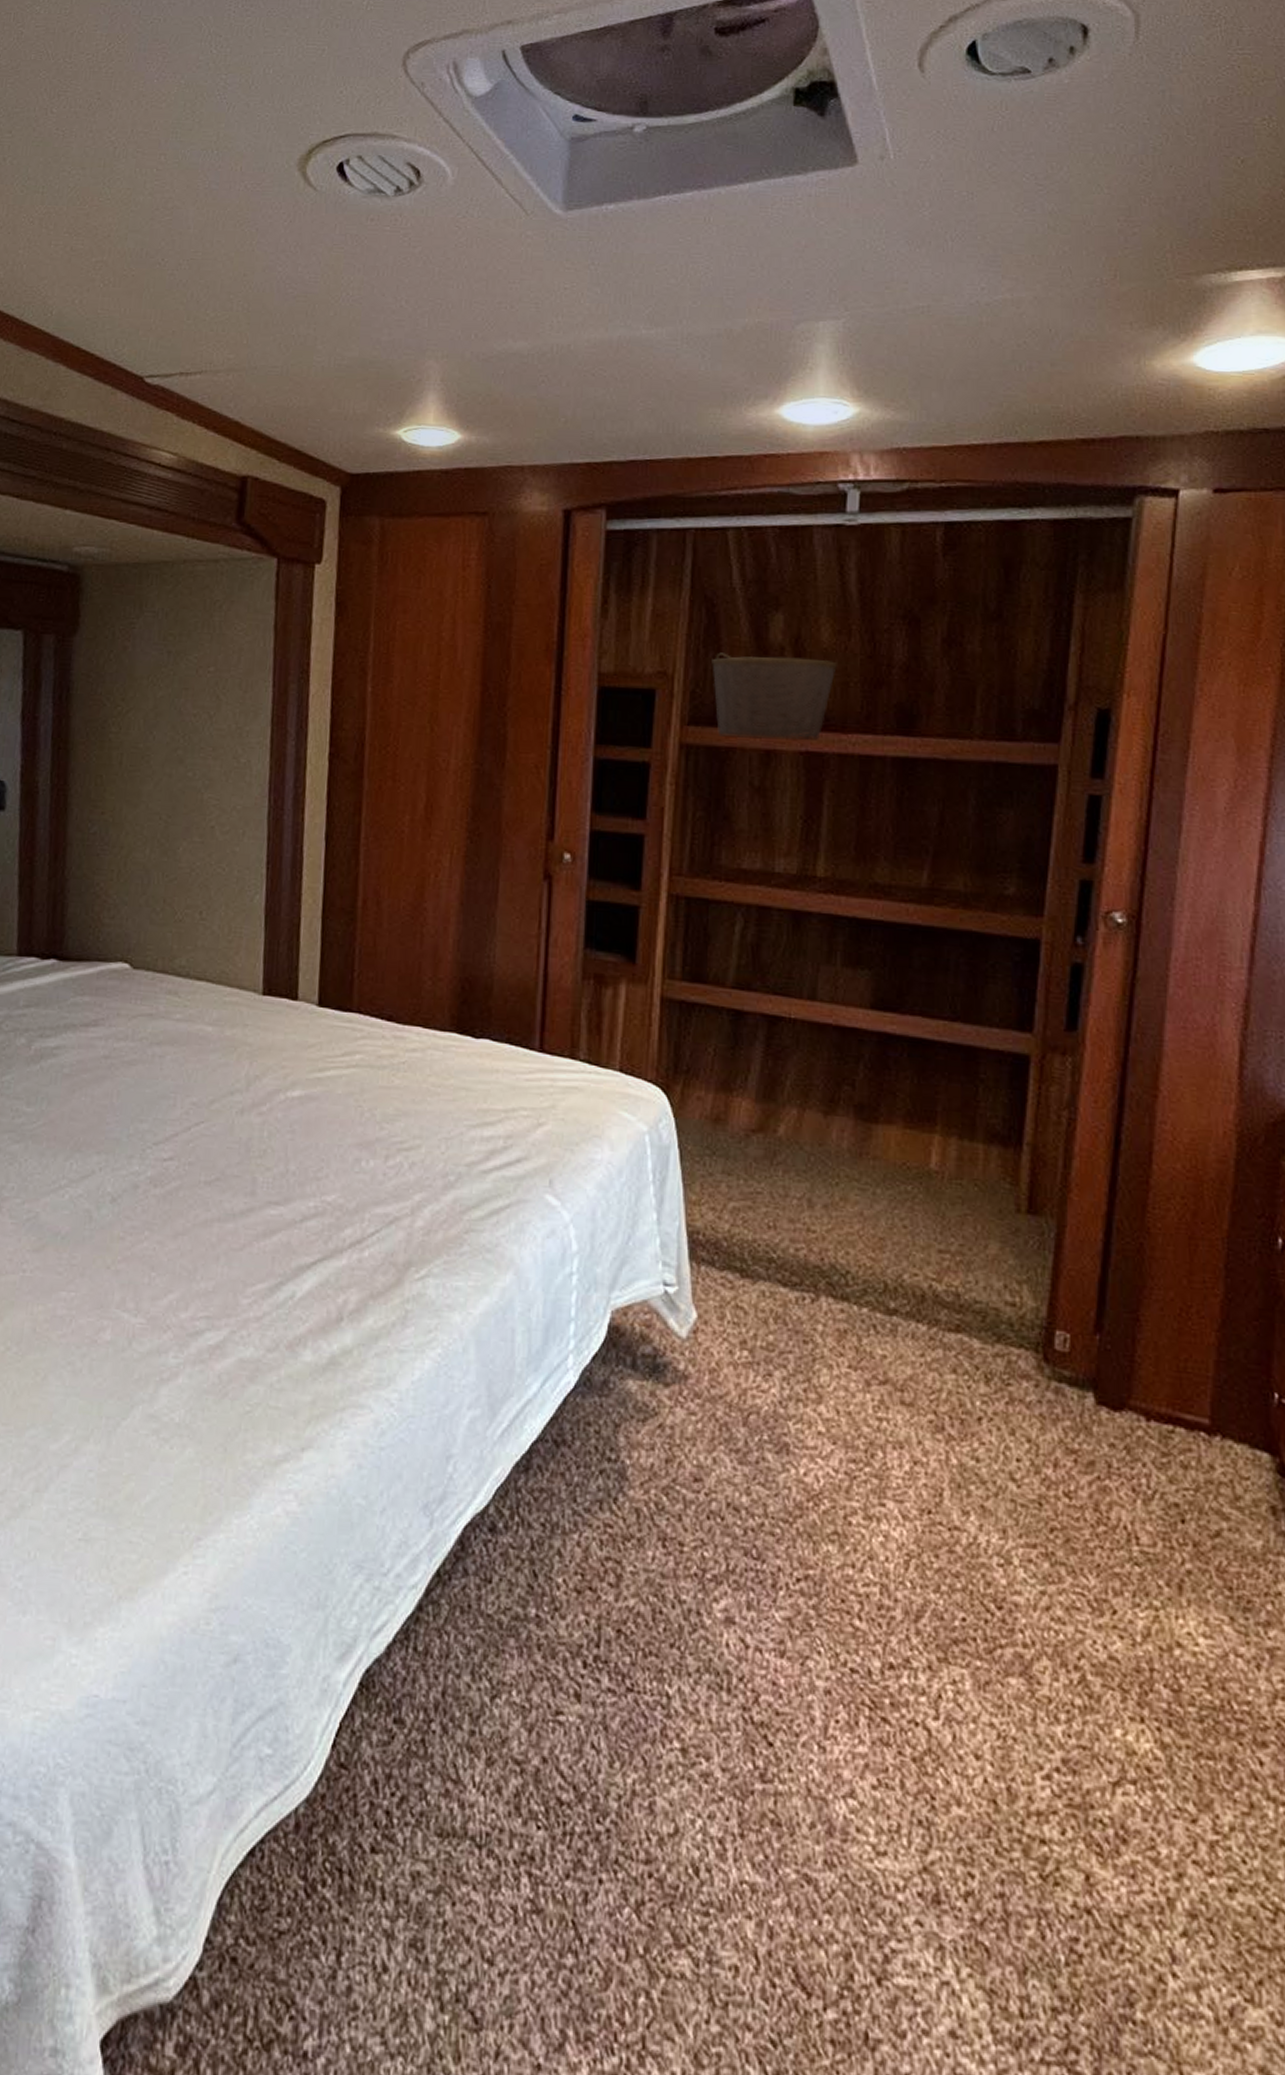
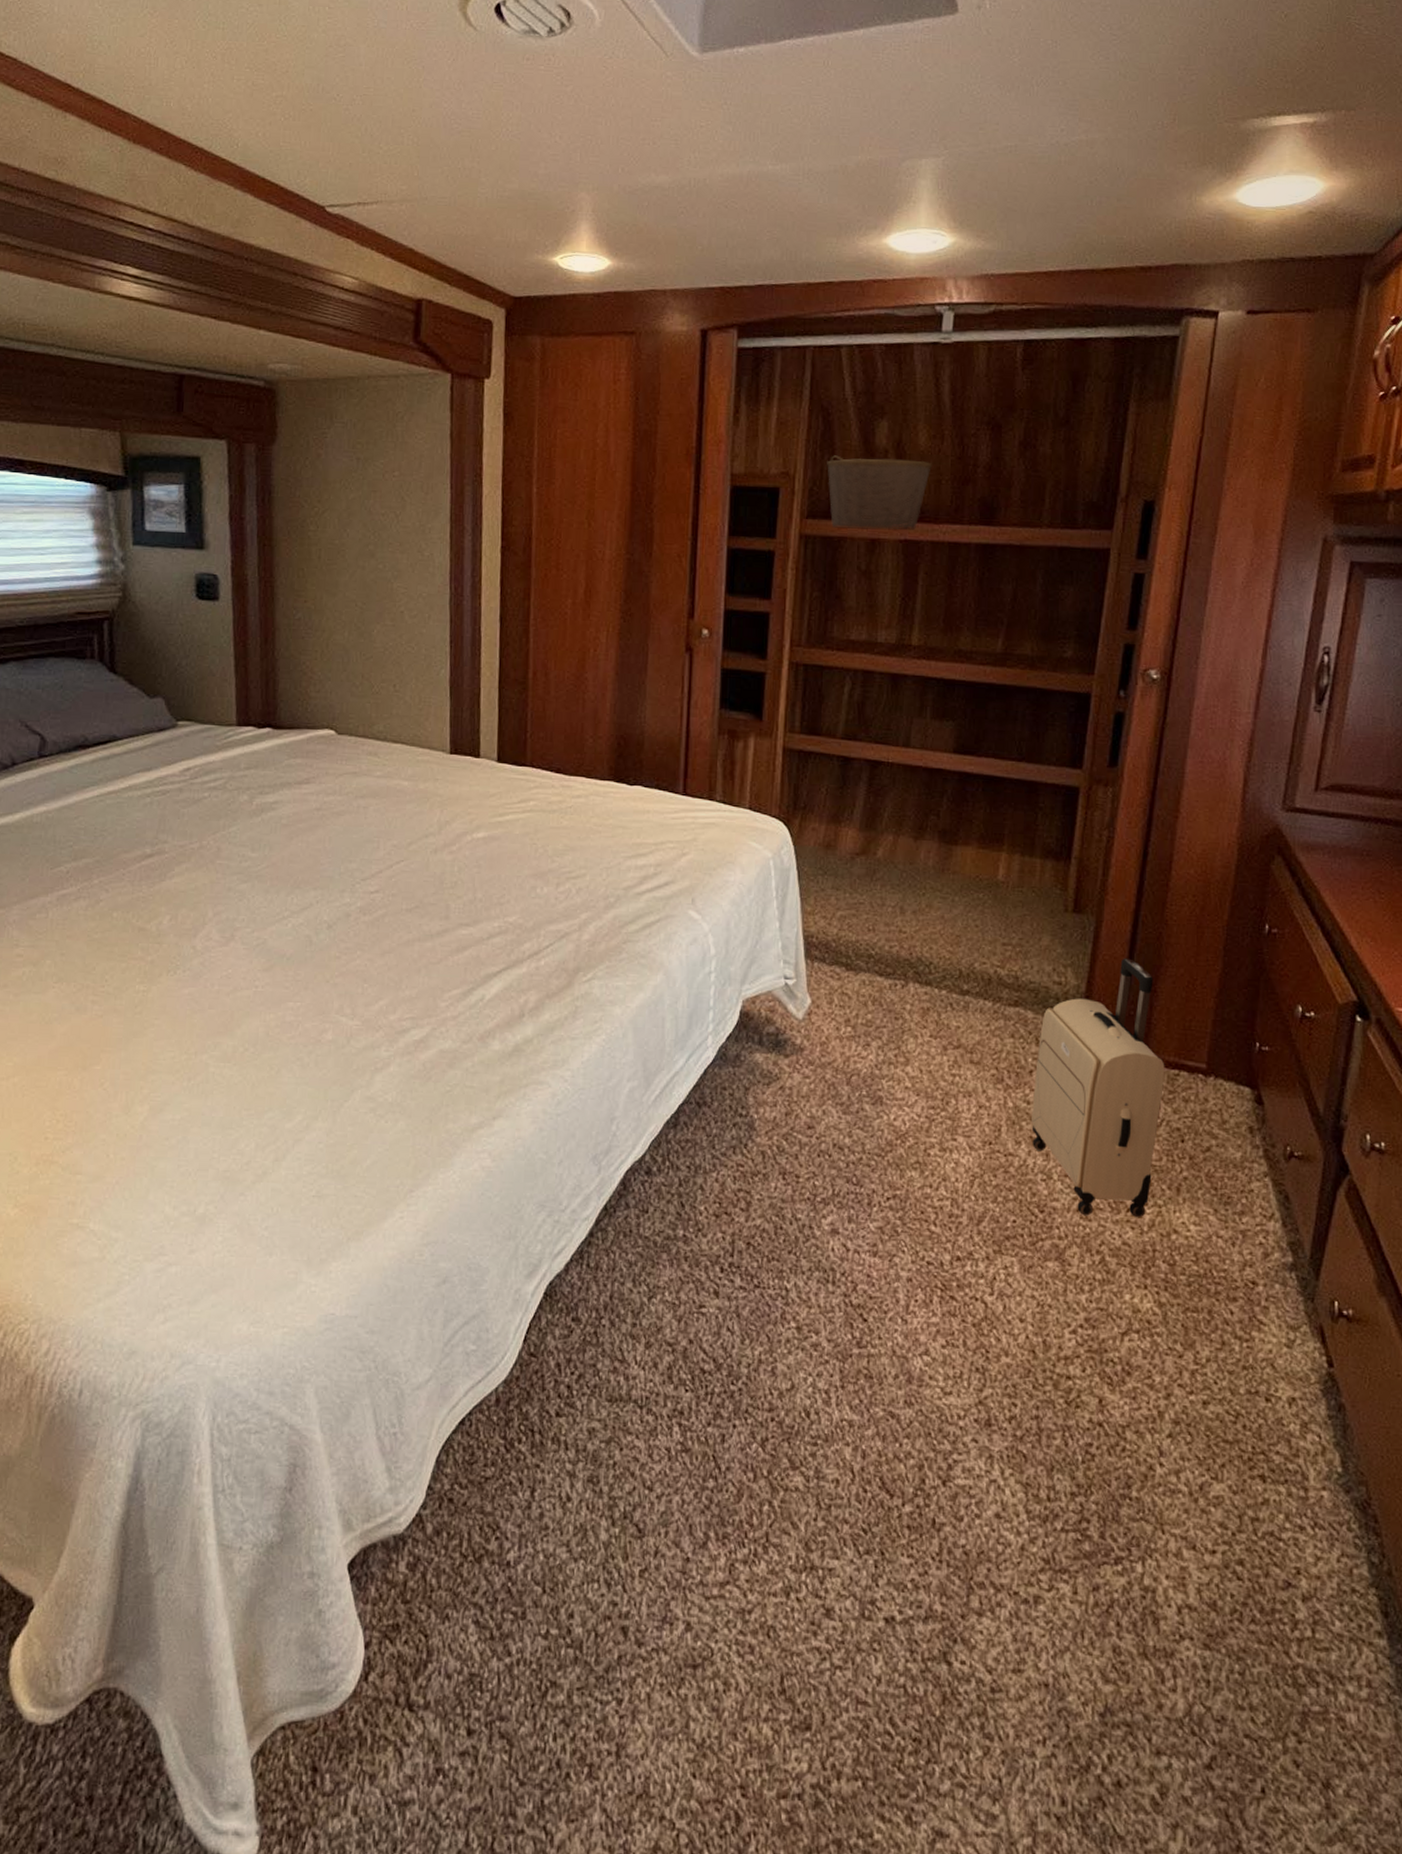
suitcase: none [982,1275,1156,1624] -> present [1031,958,1165,1218]

